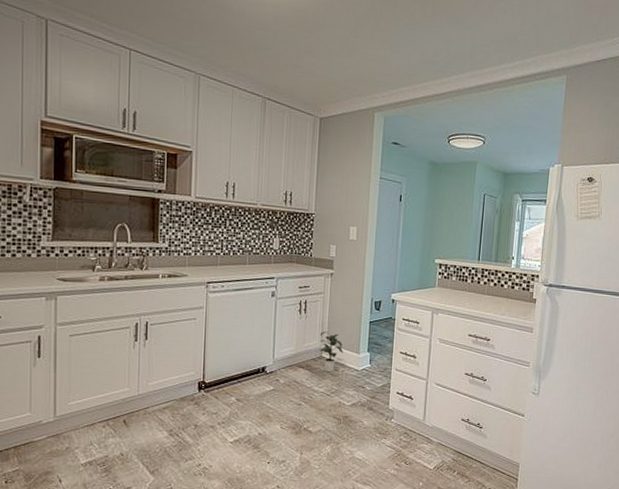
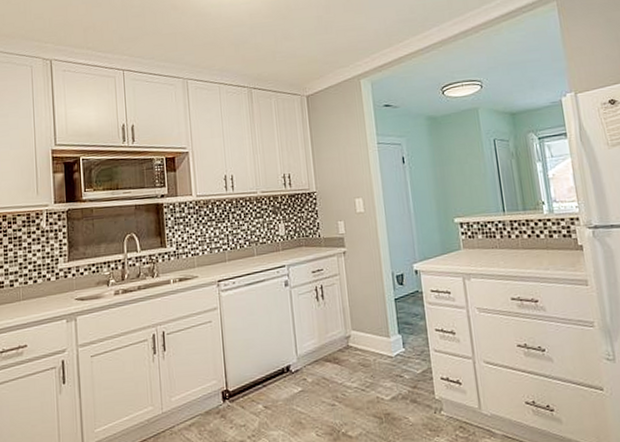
potted plant: present [319,331,343,372] -> none [342,317,372,363]

